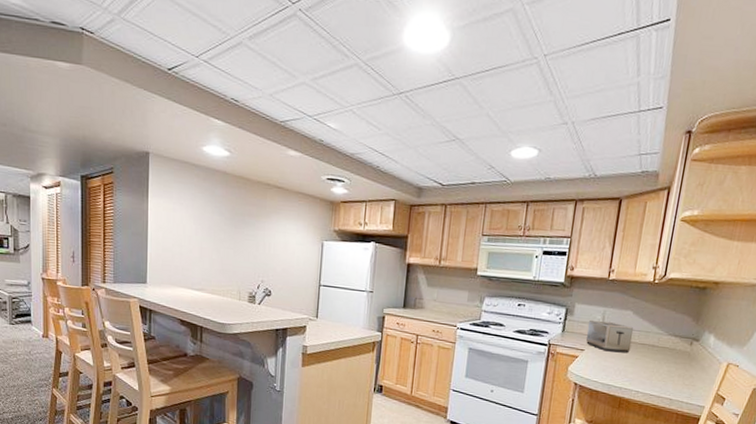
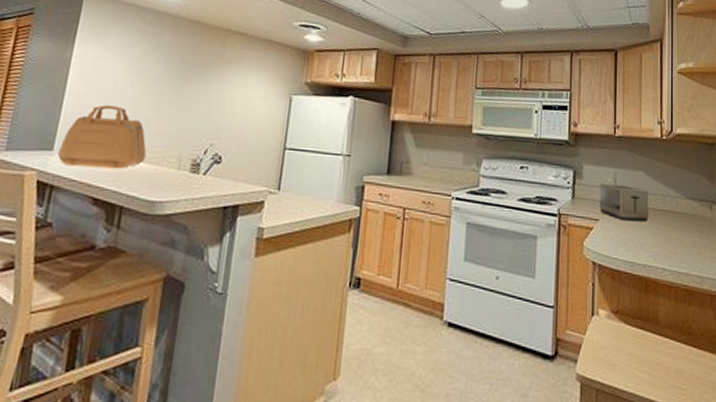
handbag: none [151,248,214,298] -> present [58,105,147,168]

